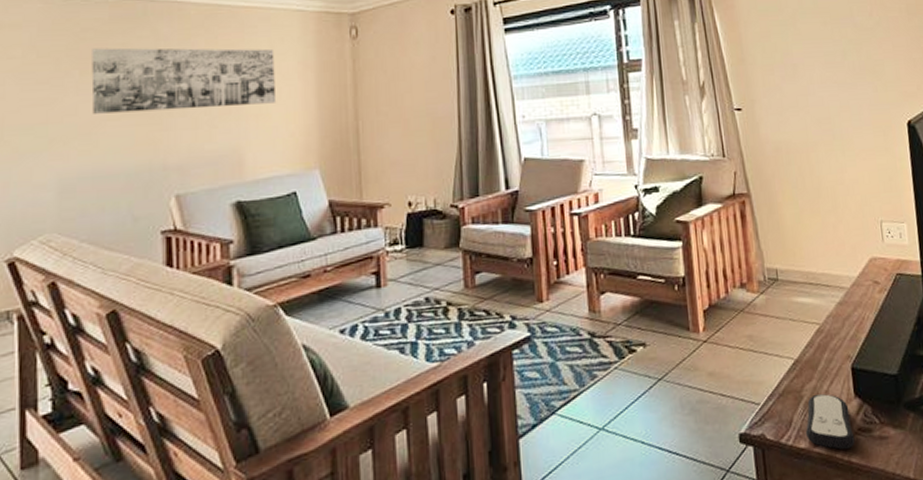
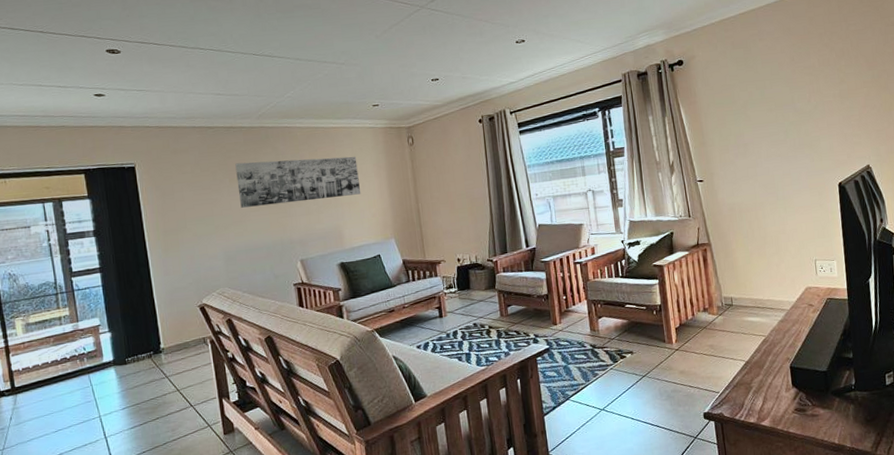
remote control: present [806,393,855,450] -> none [754,385,793,424]

